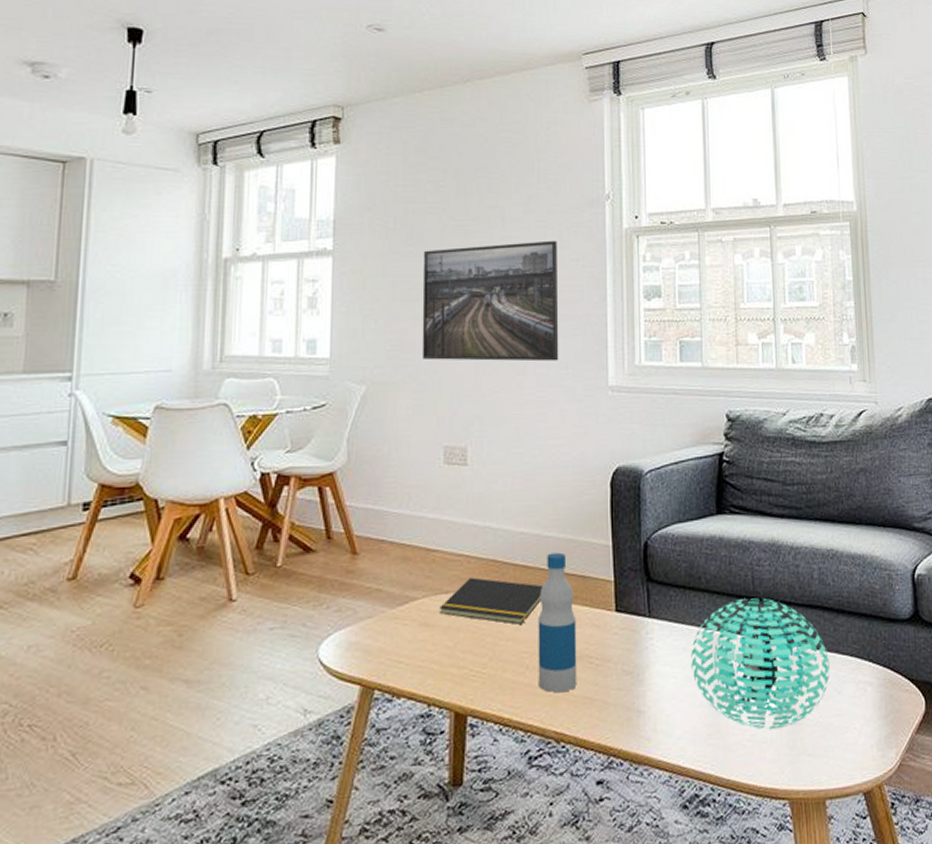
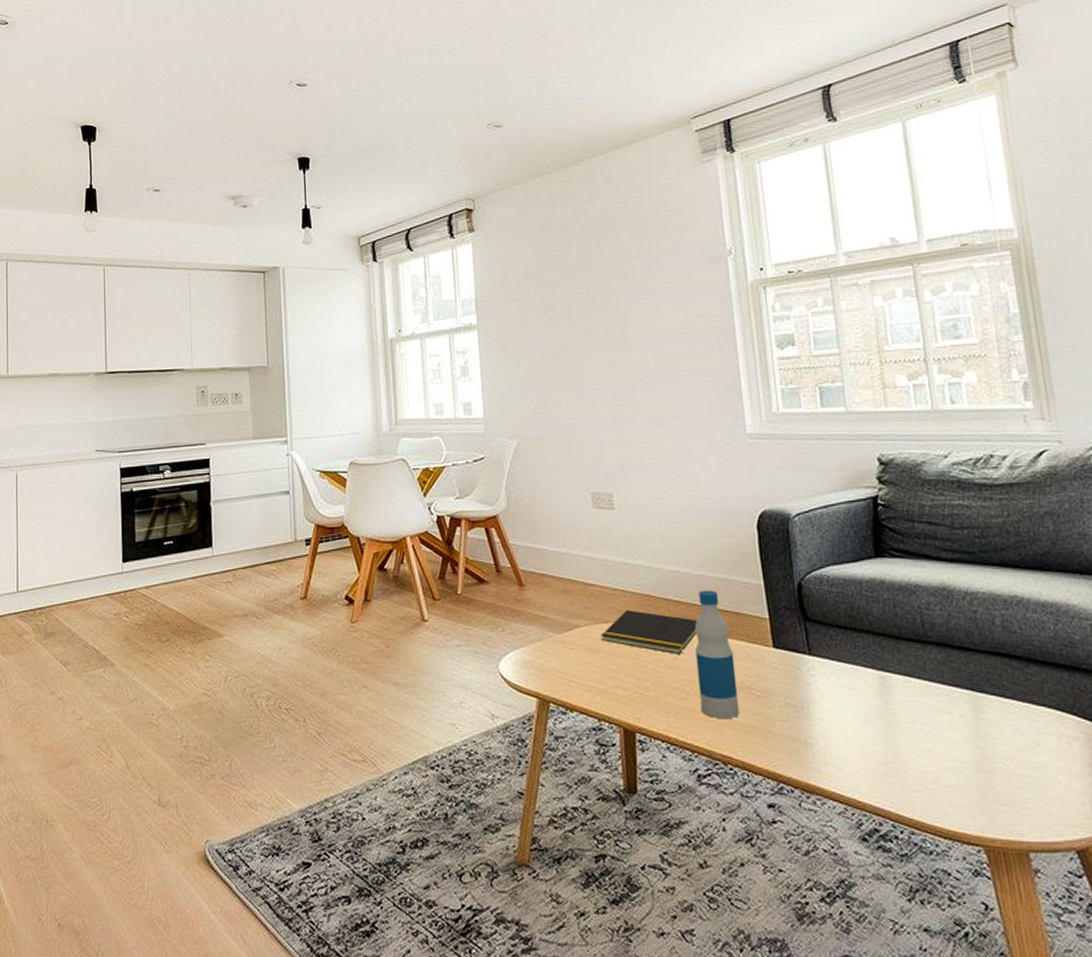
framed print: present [421,240,559,362] -> none [556,299,694,416]
decorative ball: present [691,598,830,730] -> none [858,642,1024,773]

